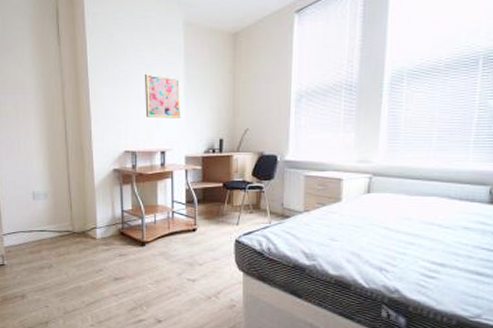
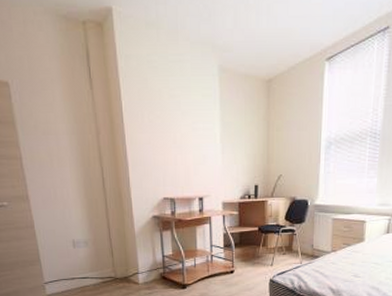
wall art: present [145,73,181,118] -> none [181,119,217,165]

